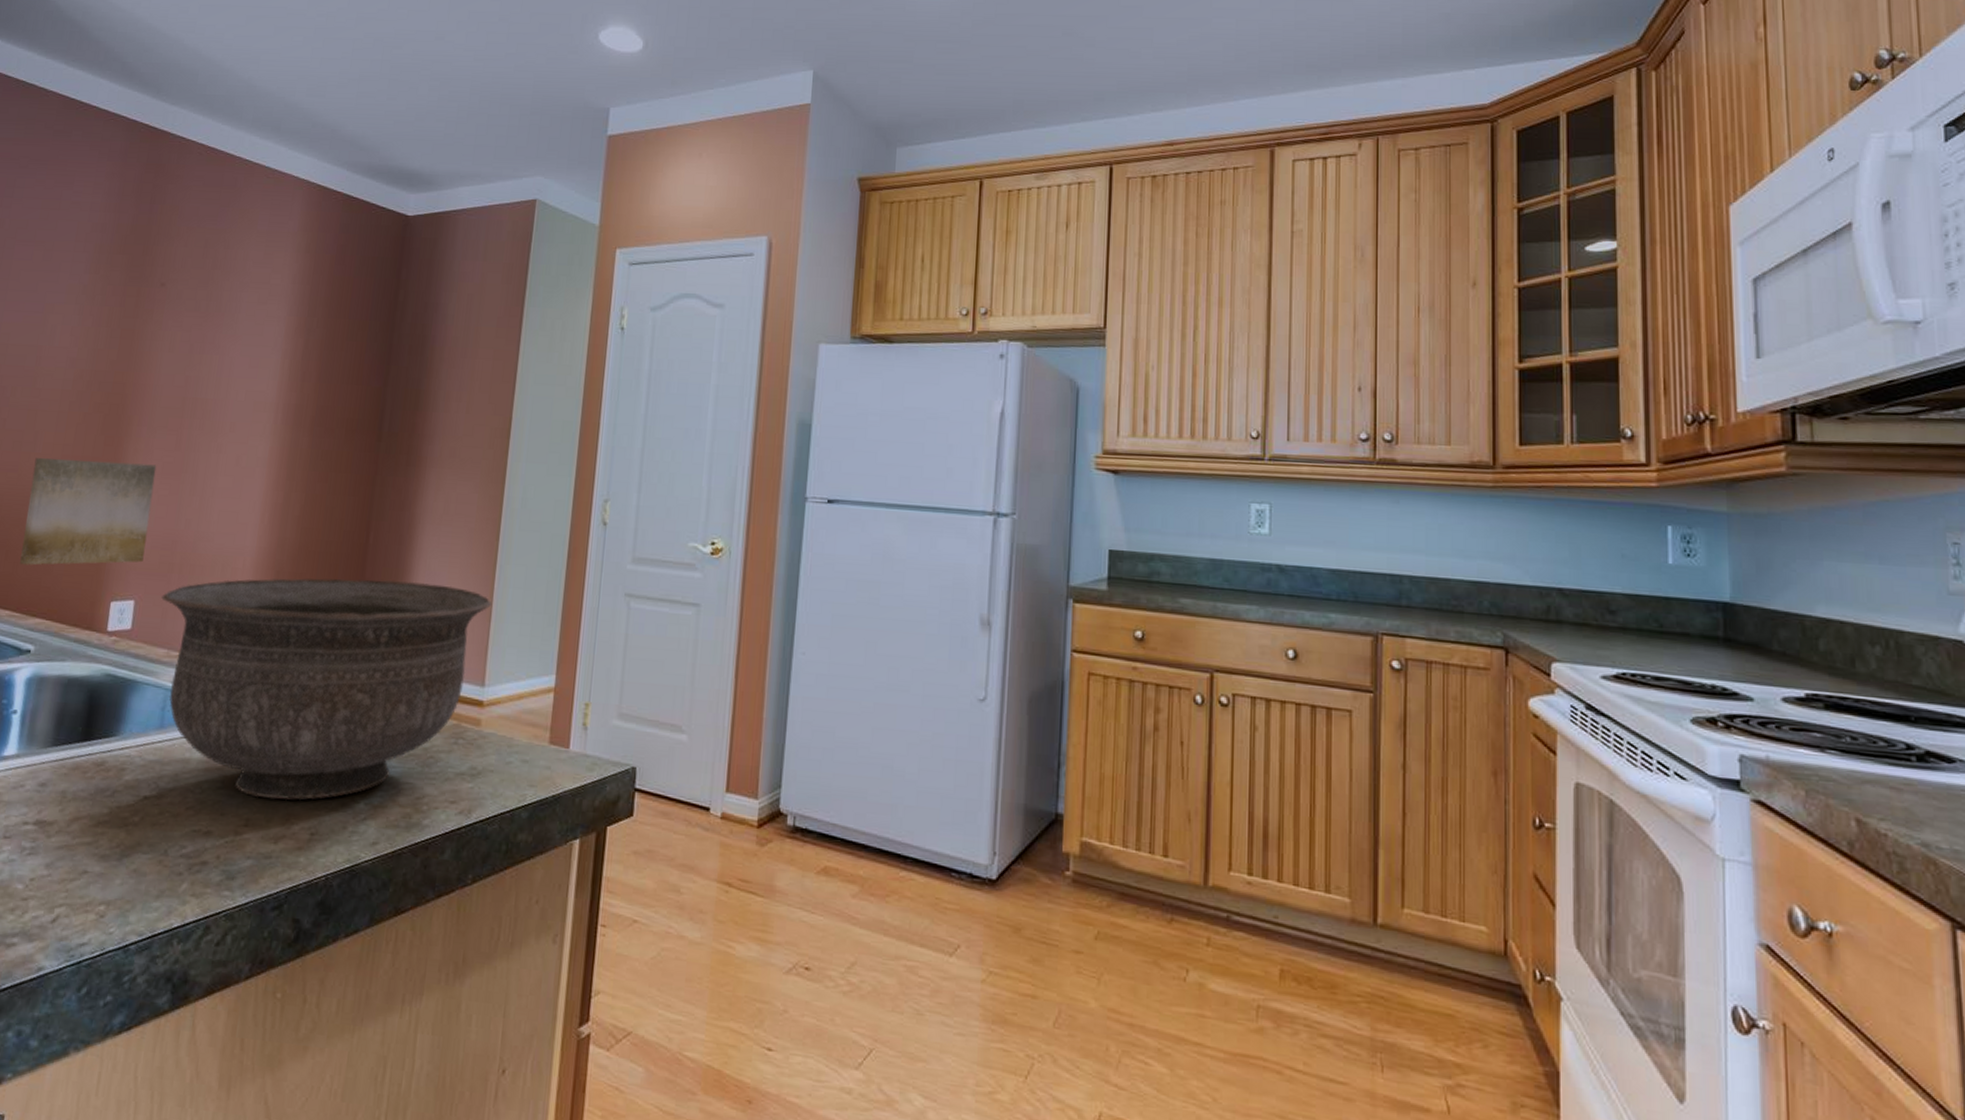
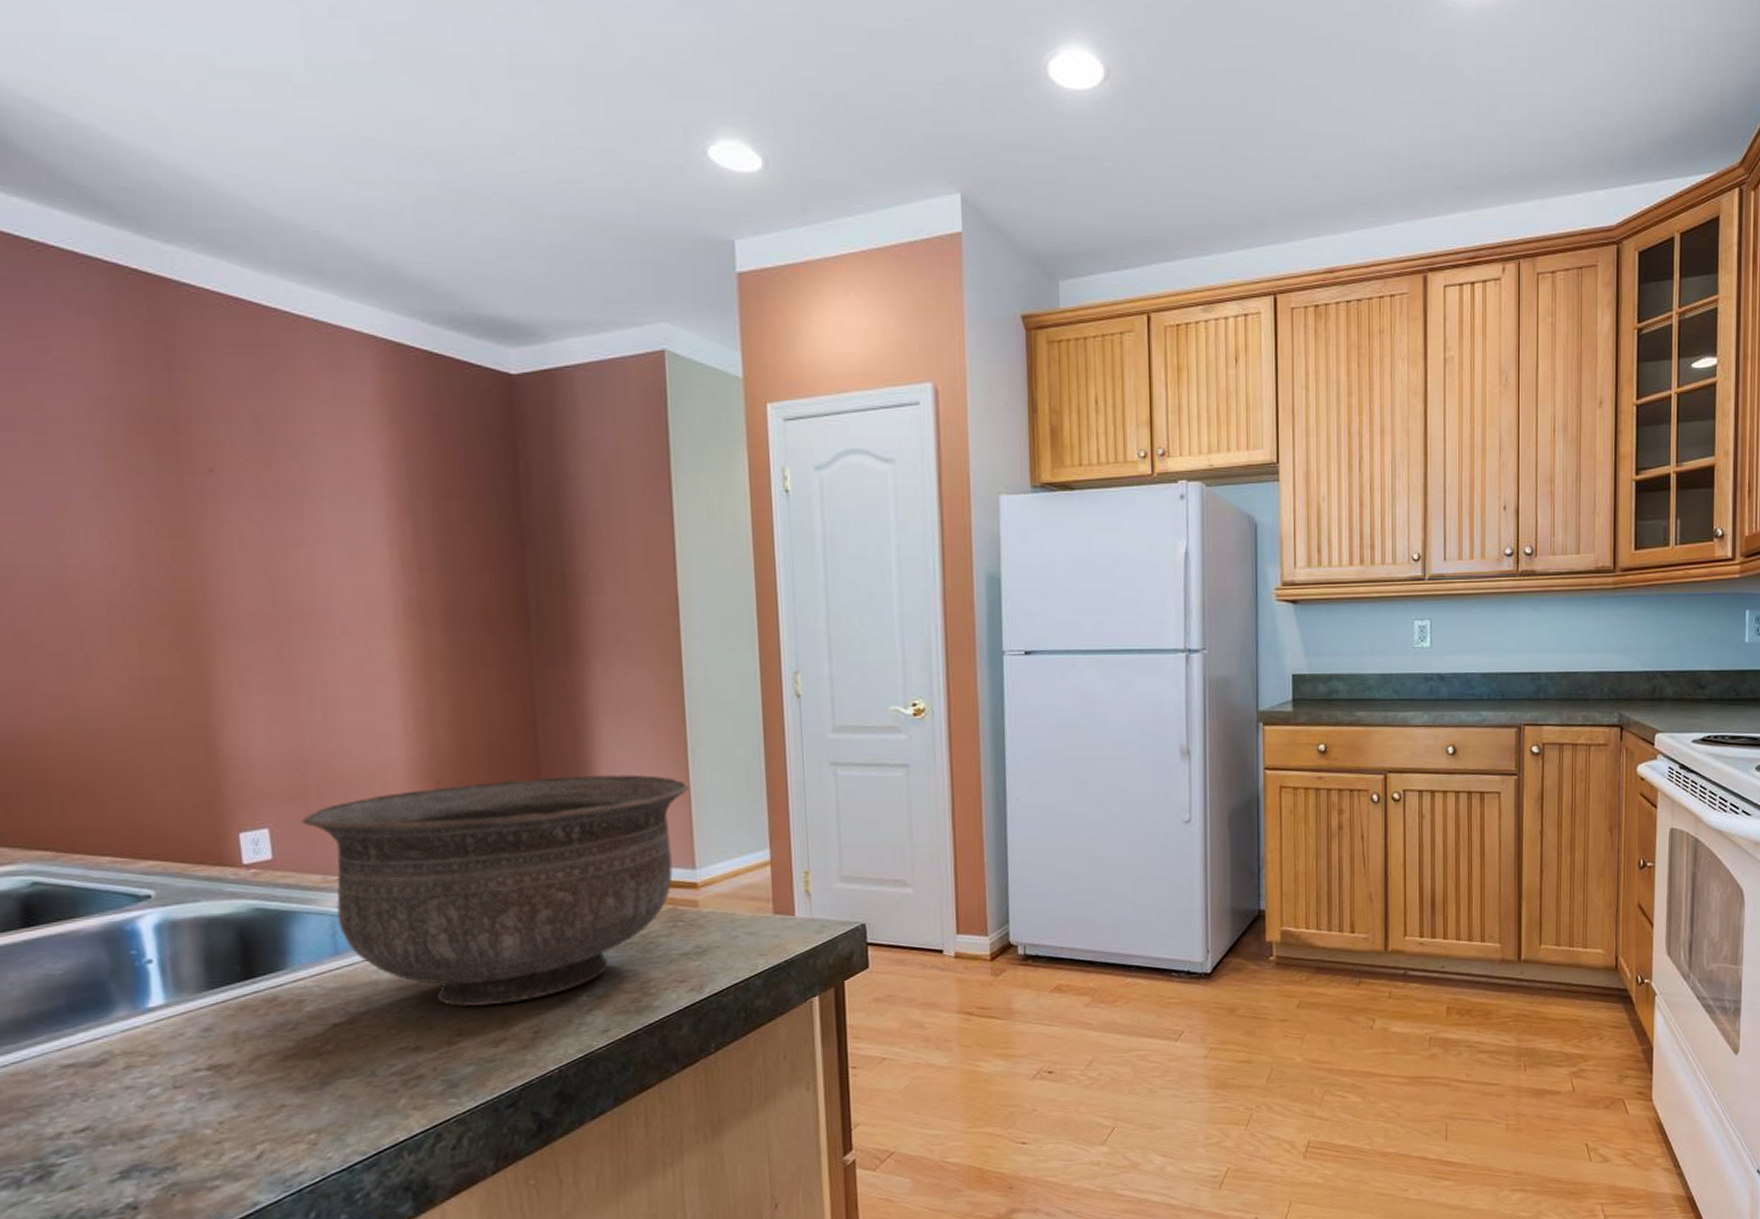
wall art: present [20,458,157,566] -> none [94,679,268,805]

